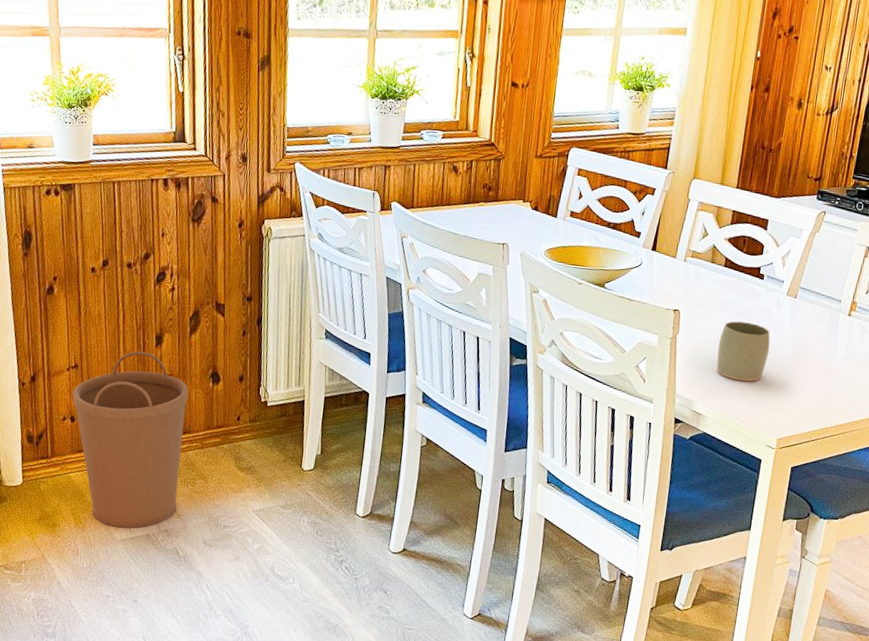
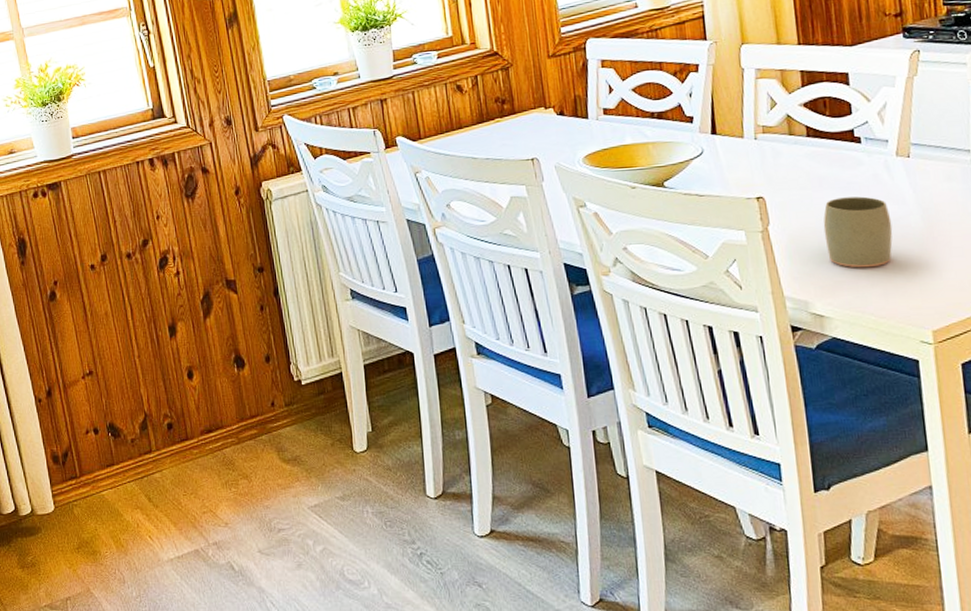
basket: present [72,351,189,529] -> none [92,346,222,546]

